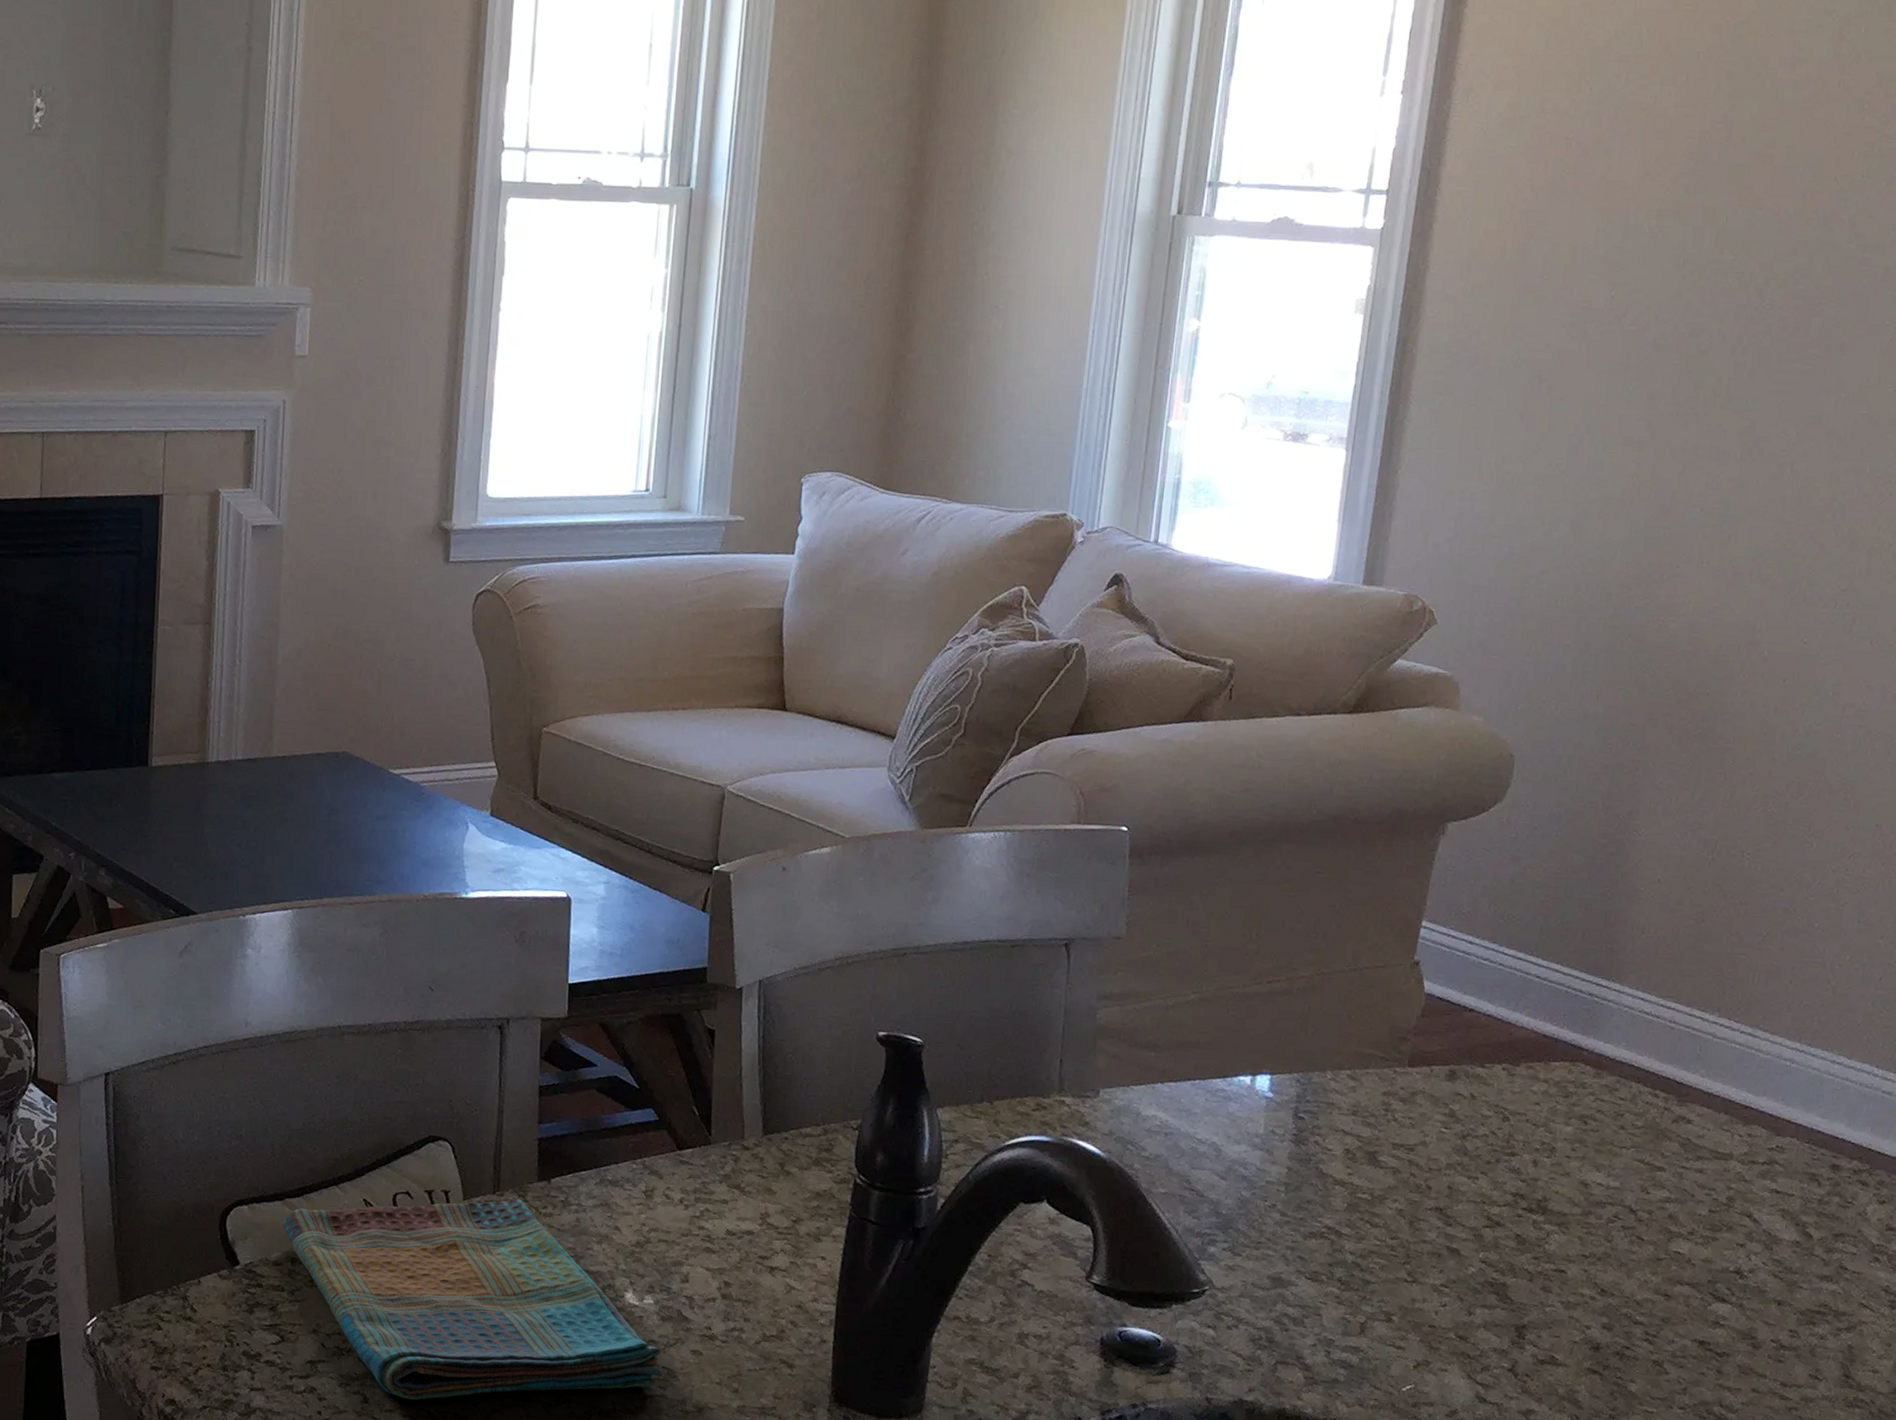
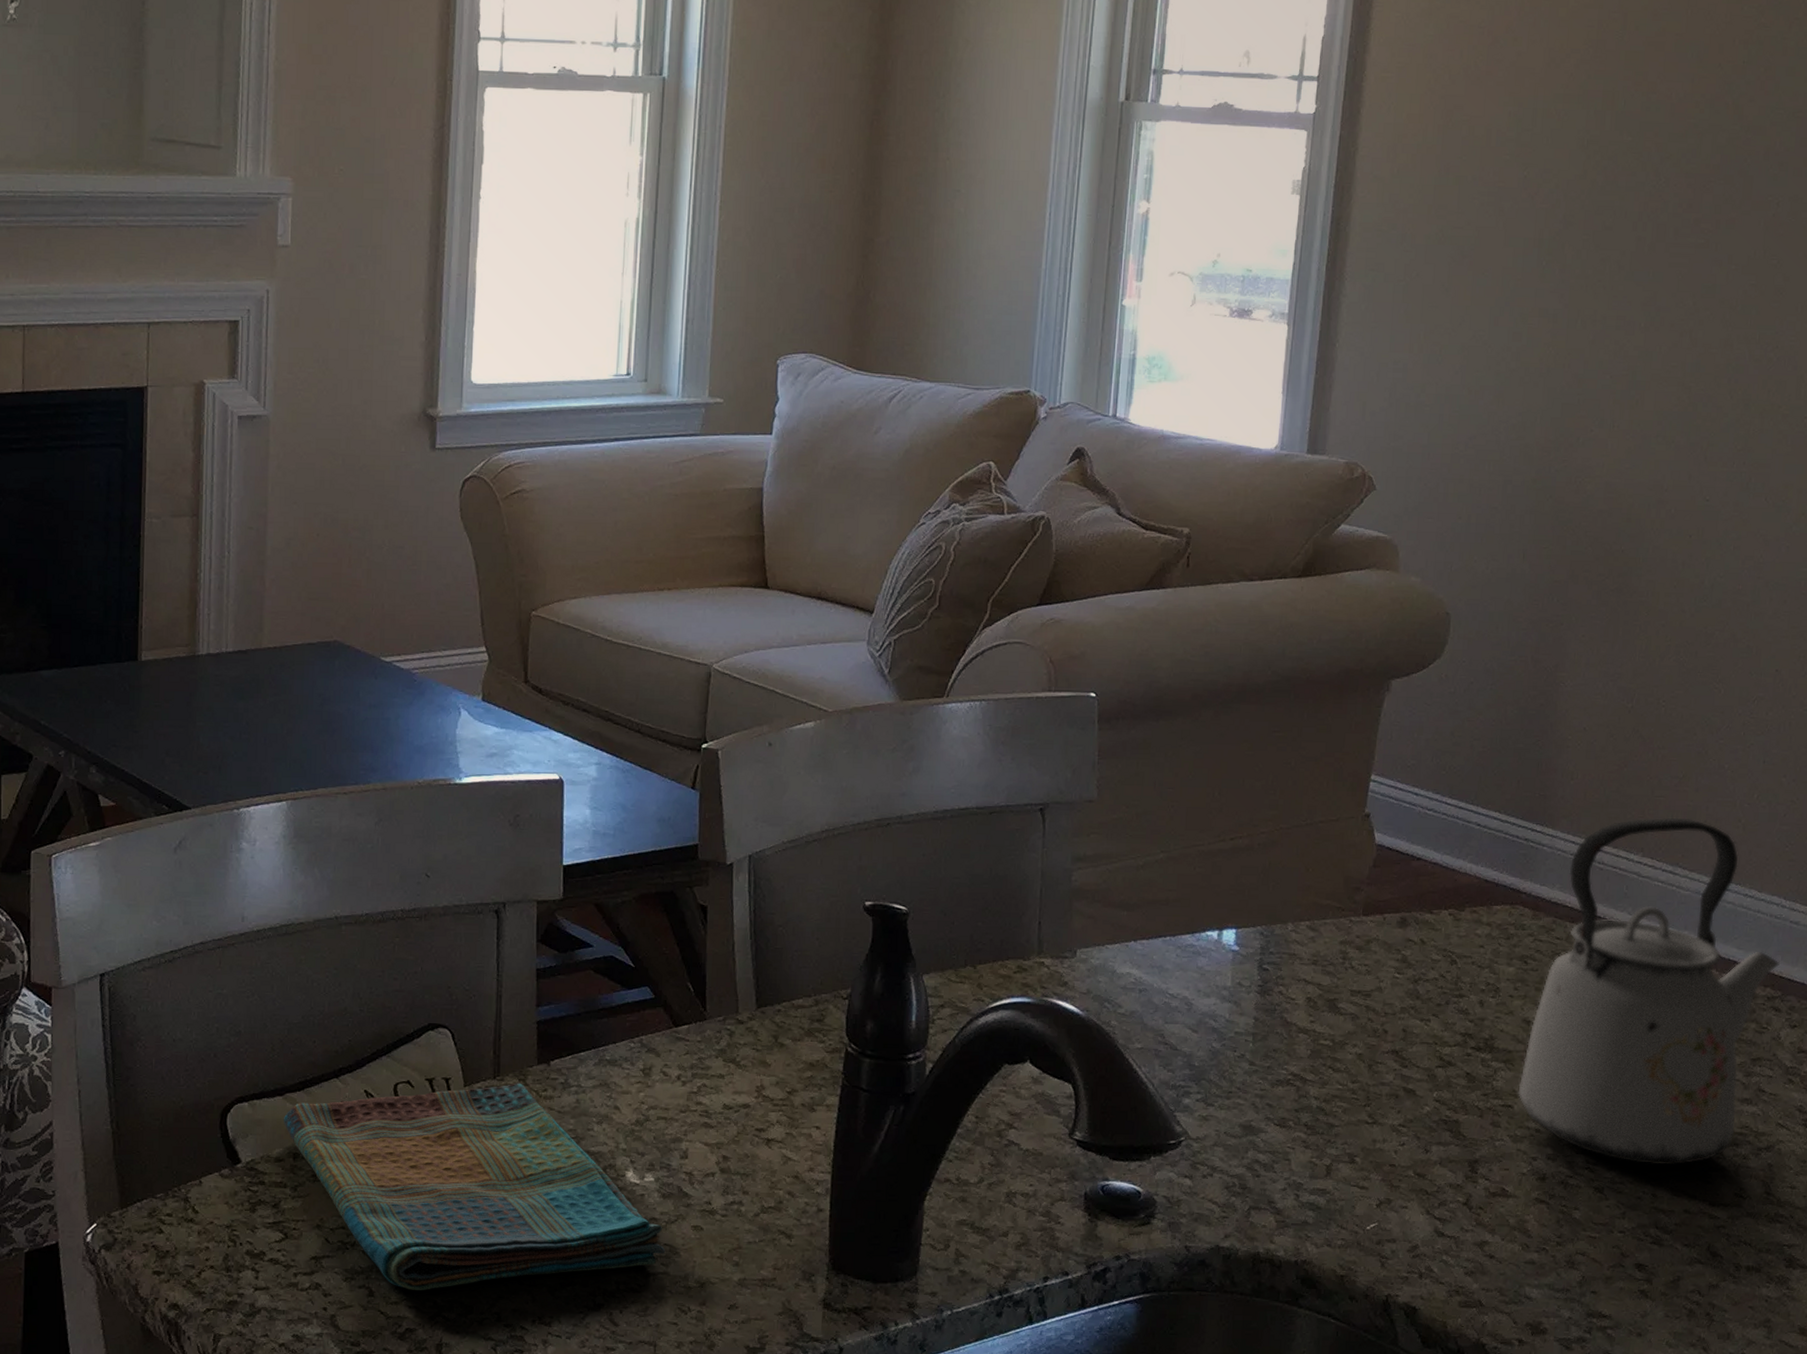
kettle: none [1572,976,1869,1342] -> present [1518,818,1780,1166]

